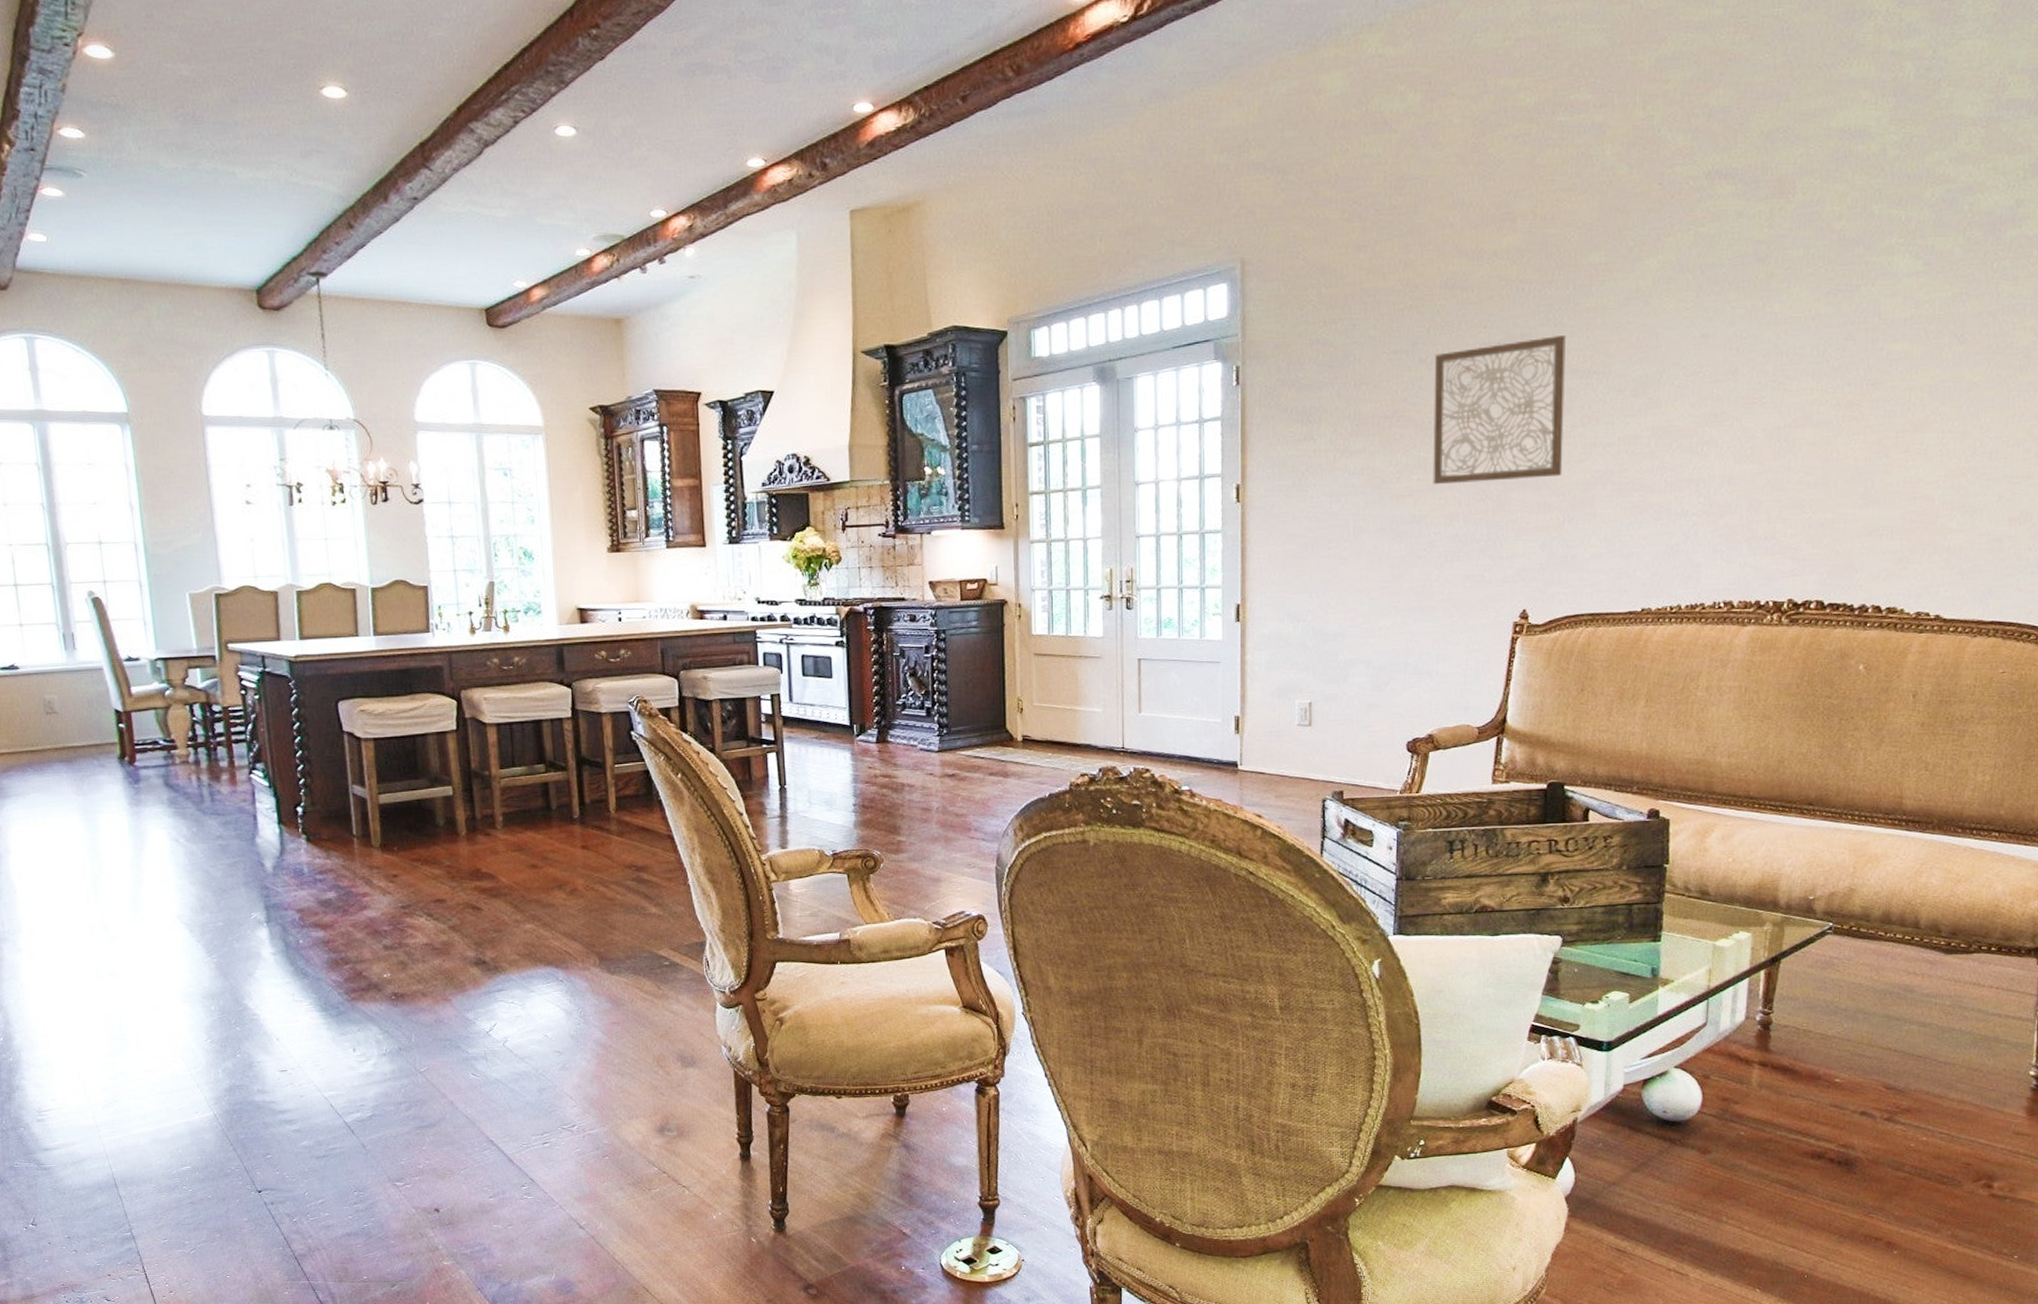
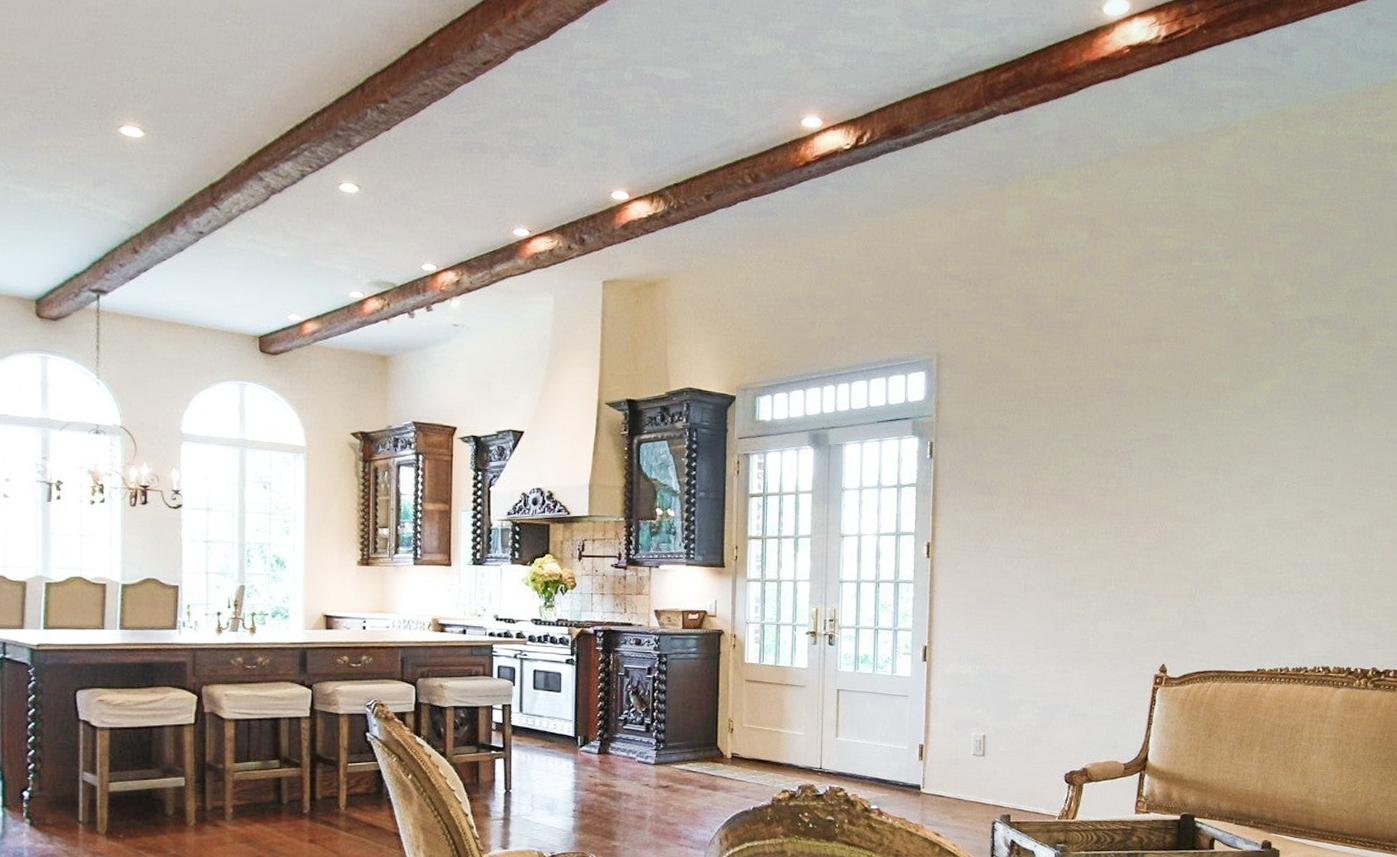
wall art: present [1433,334,1566,485] -> none [1091,437,1199,555]

